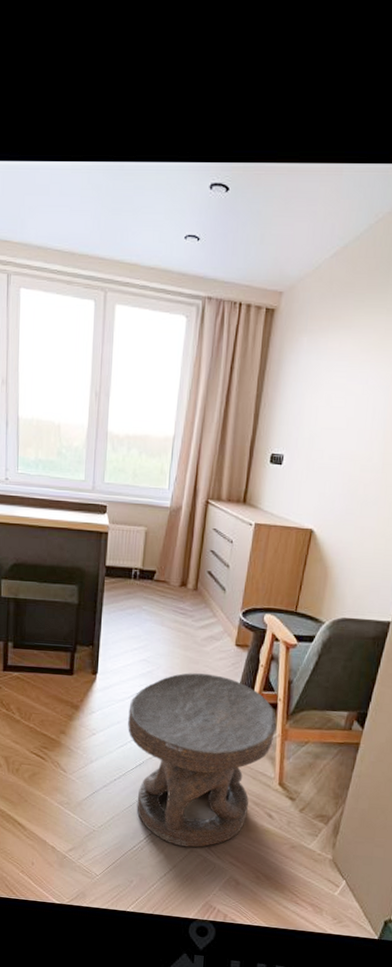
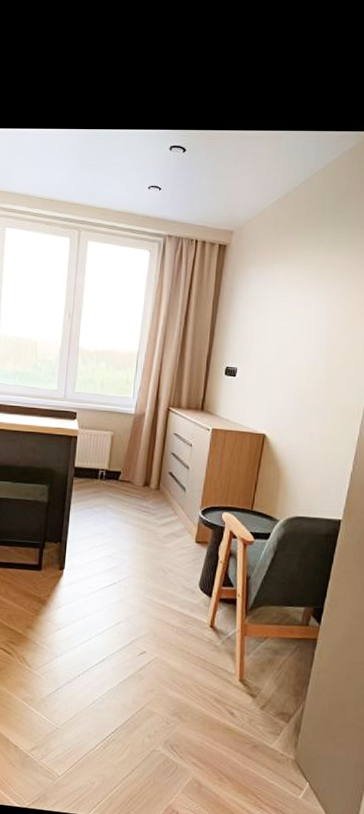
carved stool: present [128,673,277,847] -> none [92,568,237,747]

